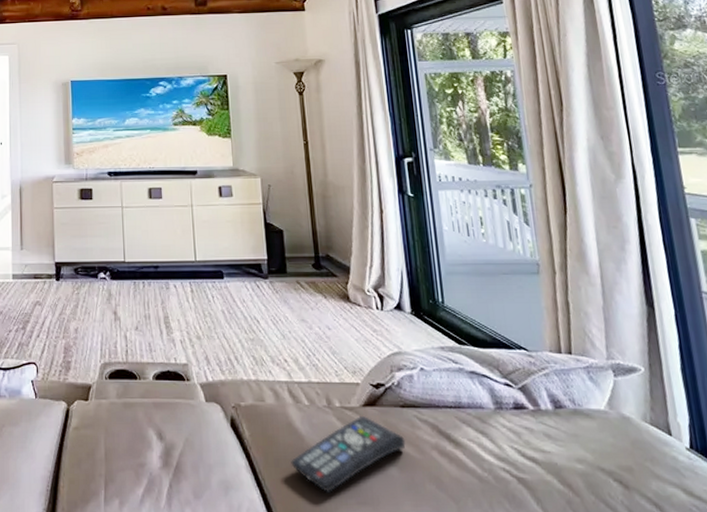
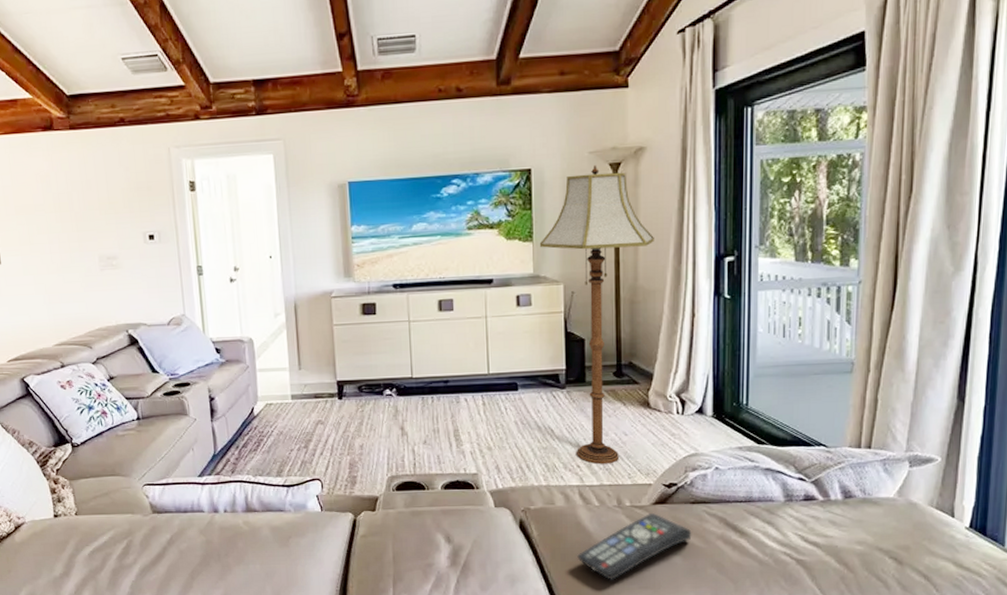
floor lamp: none [237,74,339,360] -> present [539,165,654,465]

